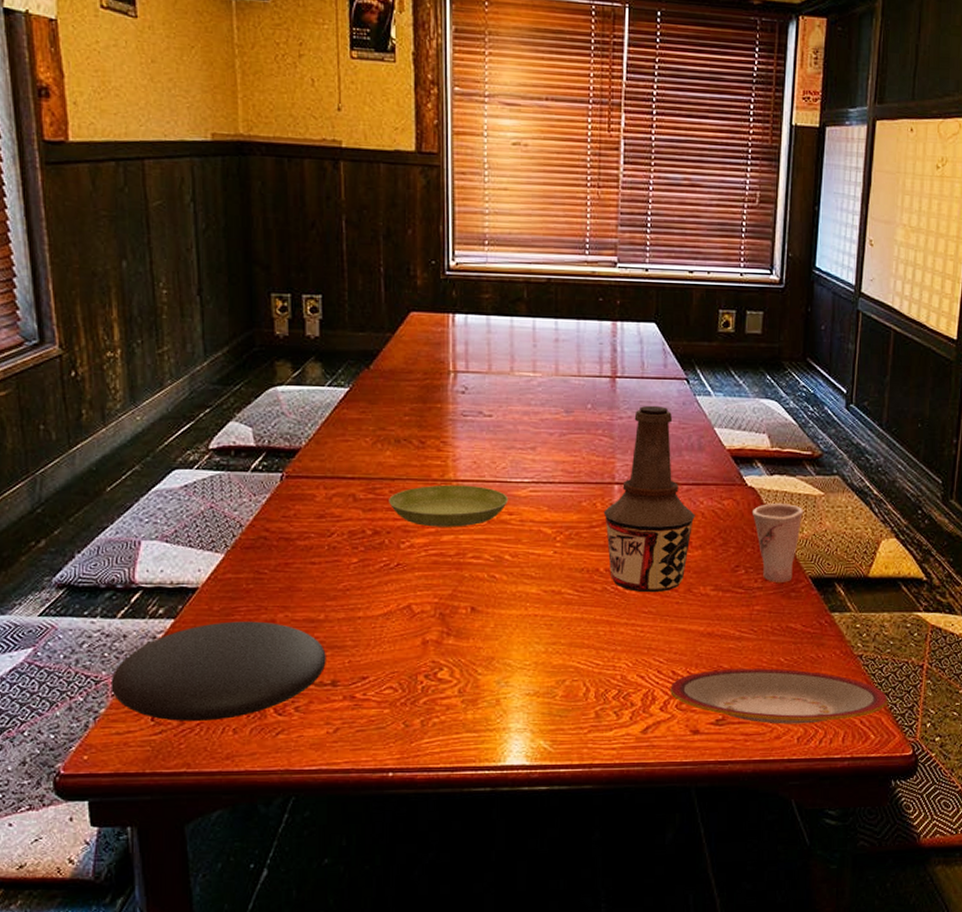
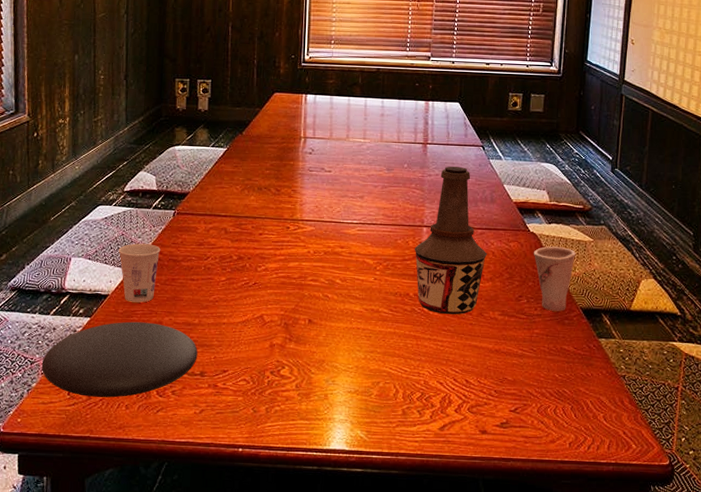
cup: none [207,518,267,596] -> present [118,243,161,303]
saucer: present [389,484,509,527] -> none [251,223,341,257]
plate: present [670,668,887,725] -> none [463,380,647,432]

